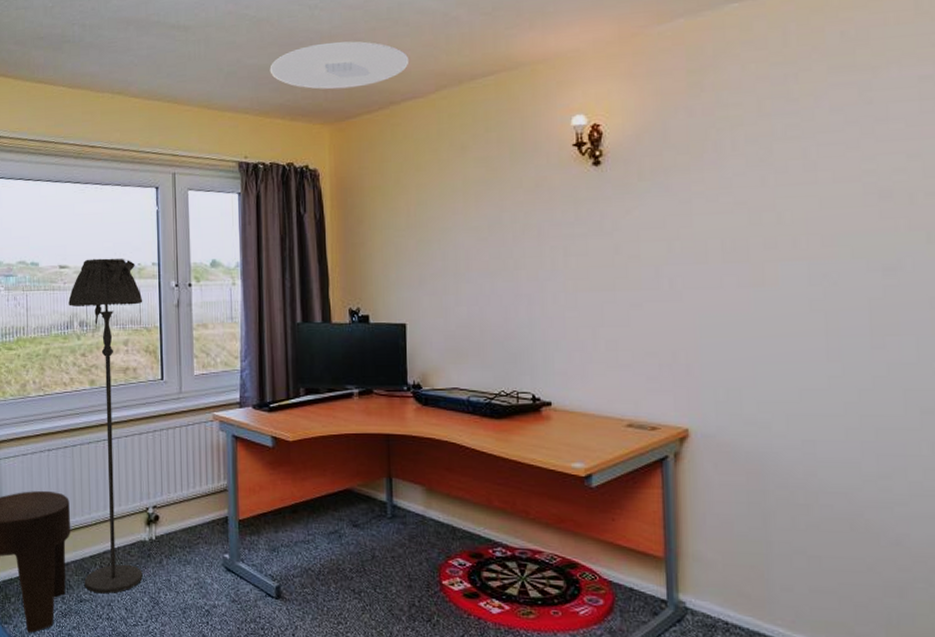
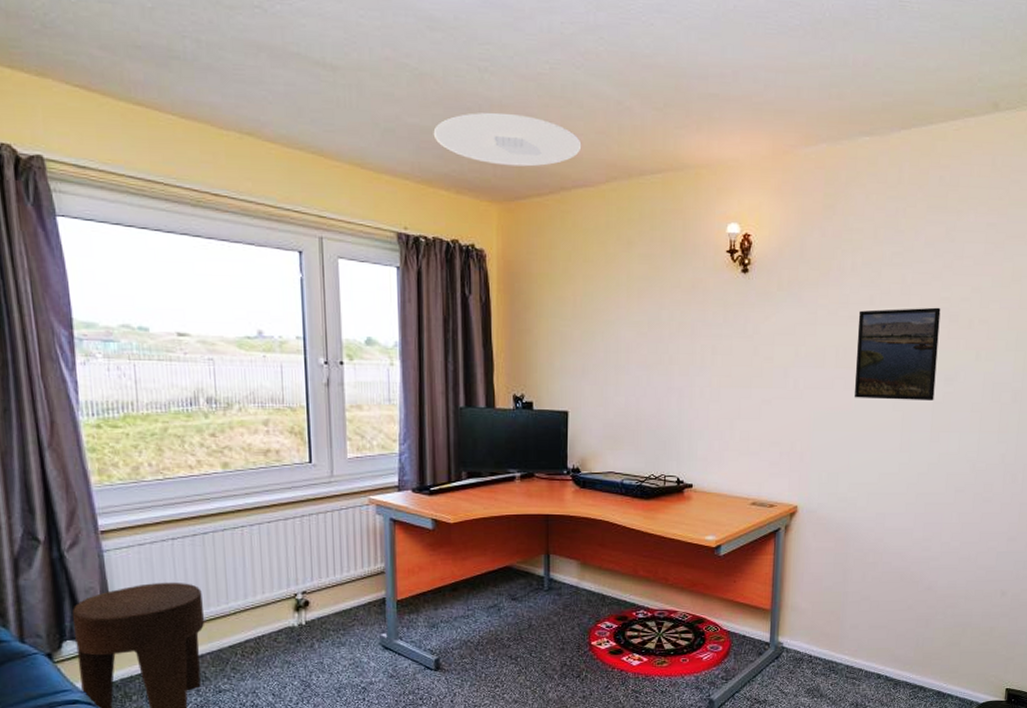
floor lamp: present [68,258,143,594] -> none [191,327,292,682]
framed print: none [747,182,870,298] -> present [854,307,941,400]

